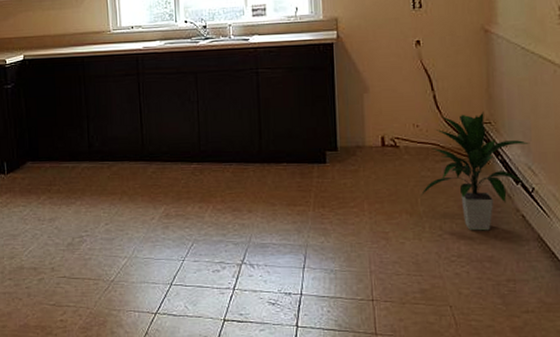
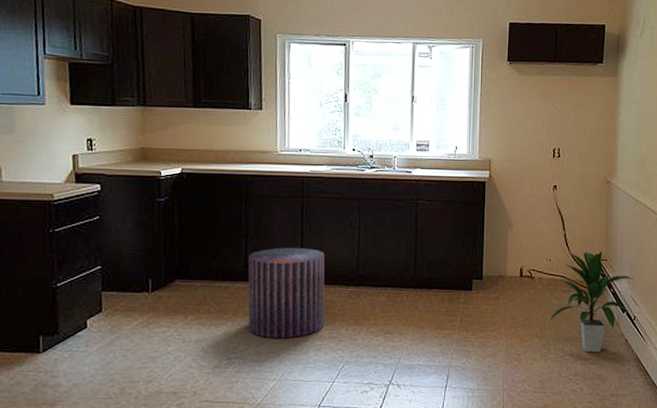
stool: none [90,125,170,217] -> present [247,247,325,339]

